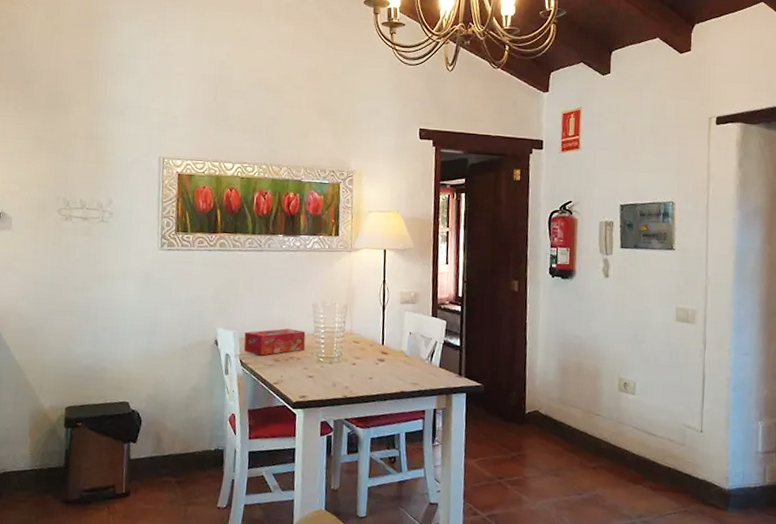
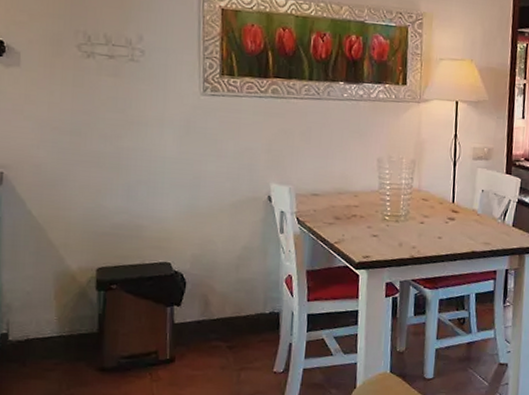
tissue box: present [243,328,306,356] -> none [300,184,370,213]

